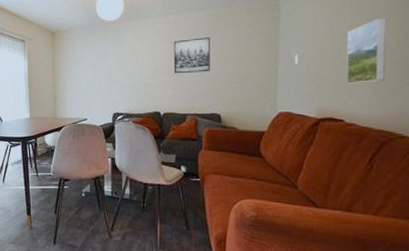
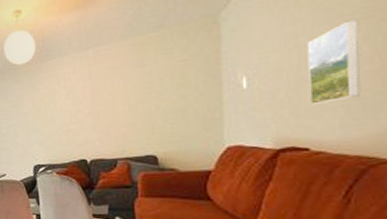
wall art: present [173,37,210,74] -> none [95,69,140,115]

